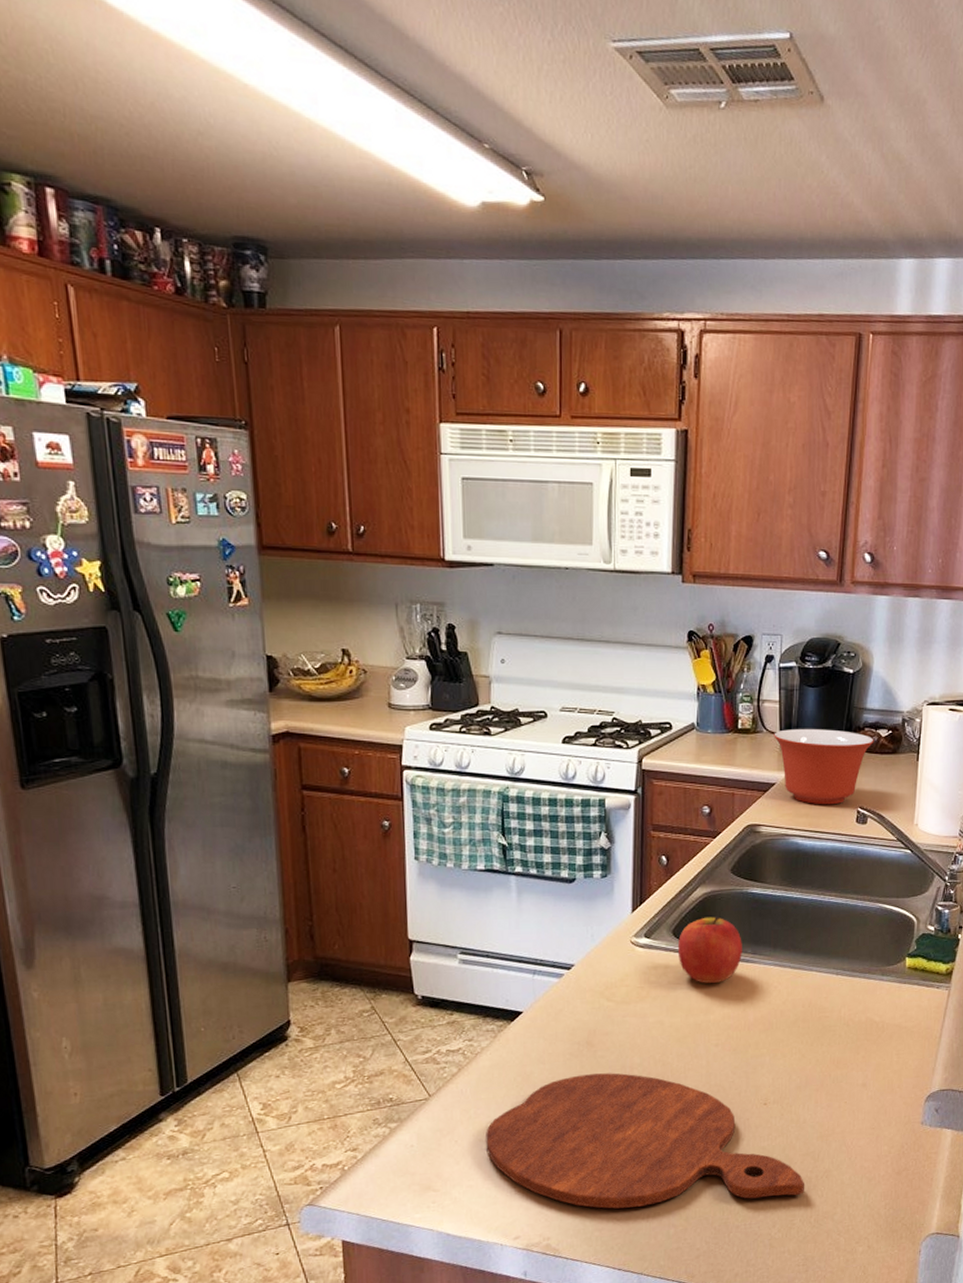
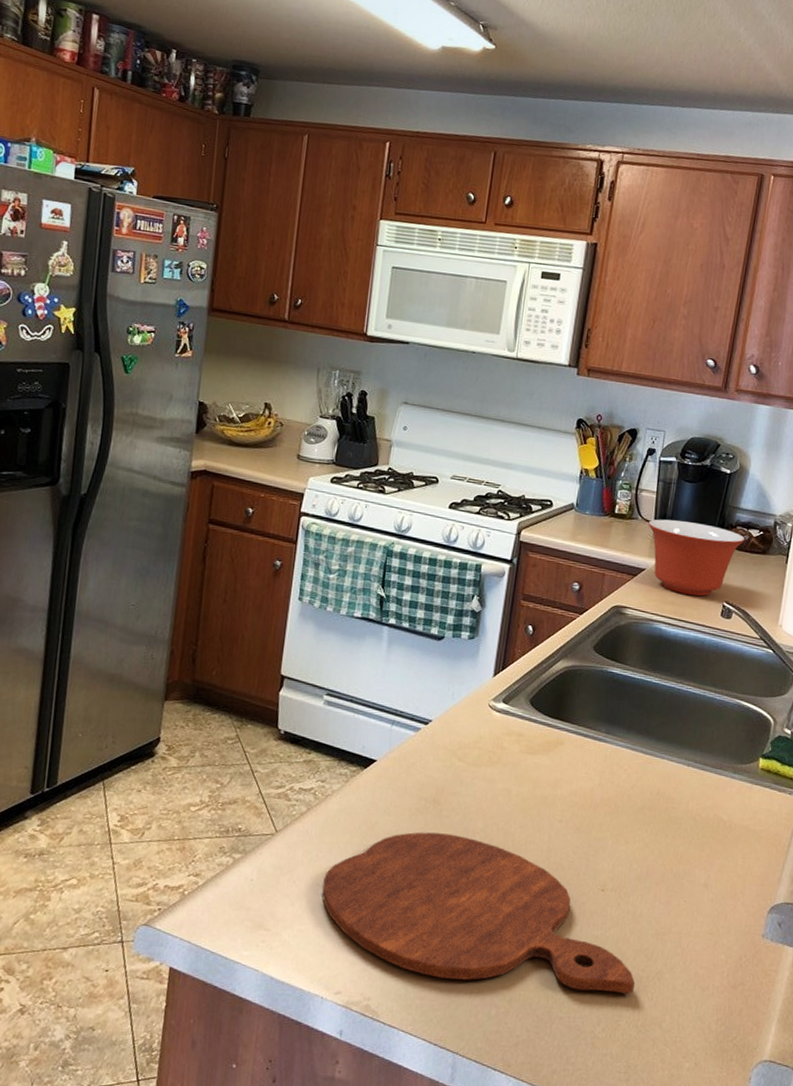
apple: present [677,916,742,984] -> none [532,690,597,759]

